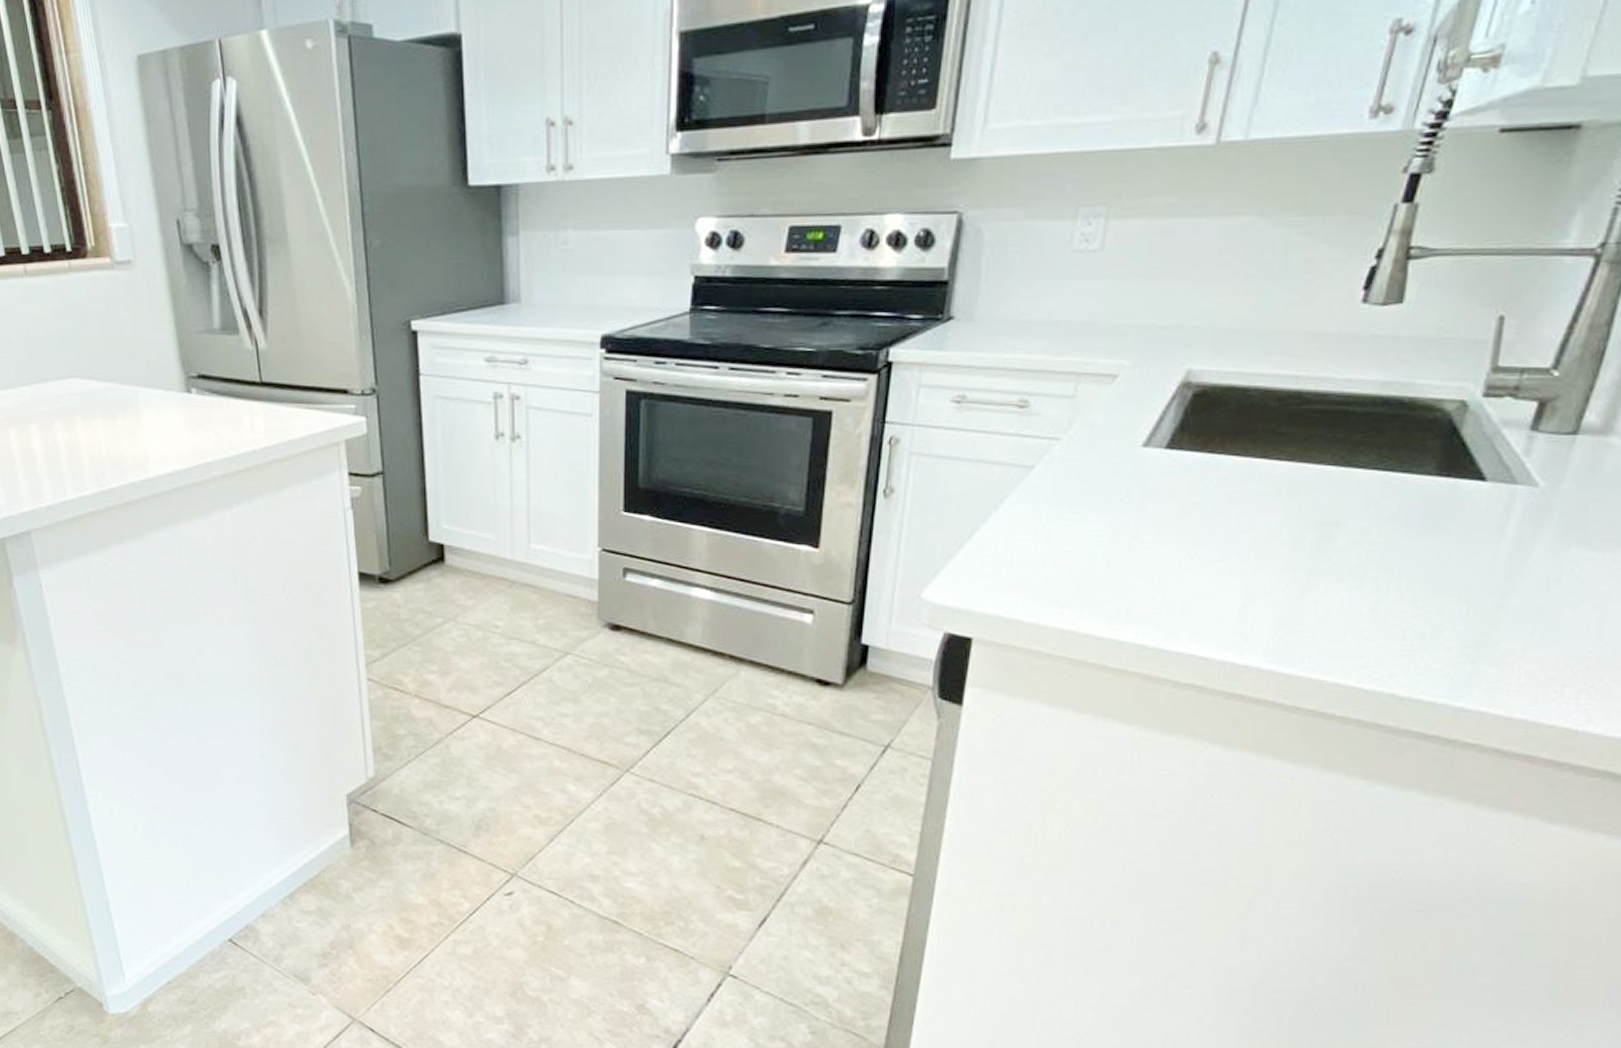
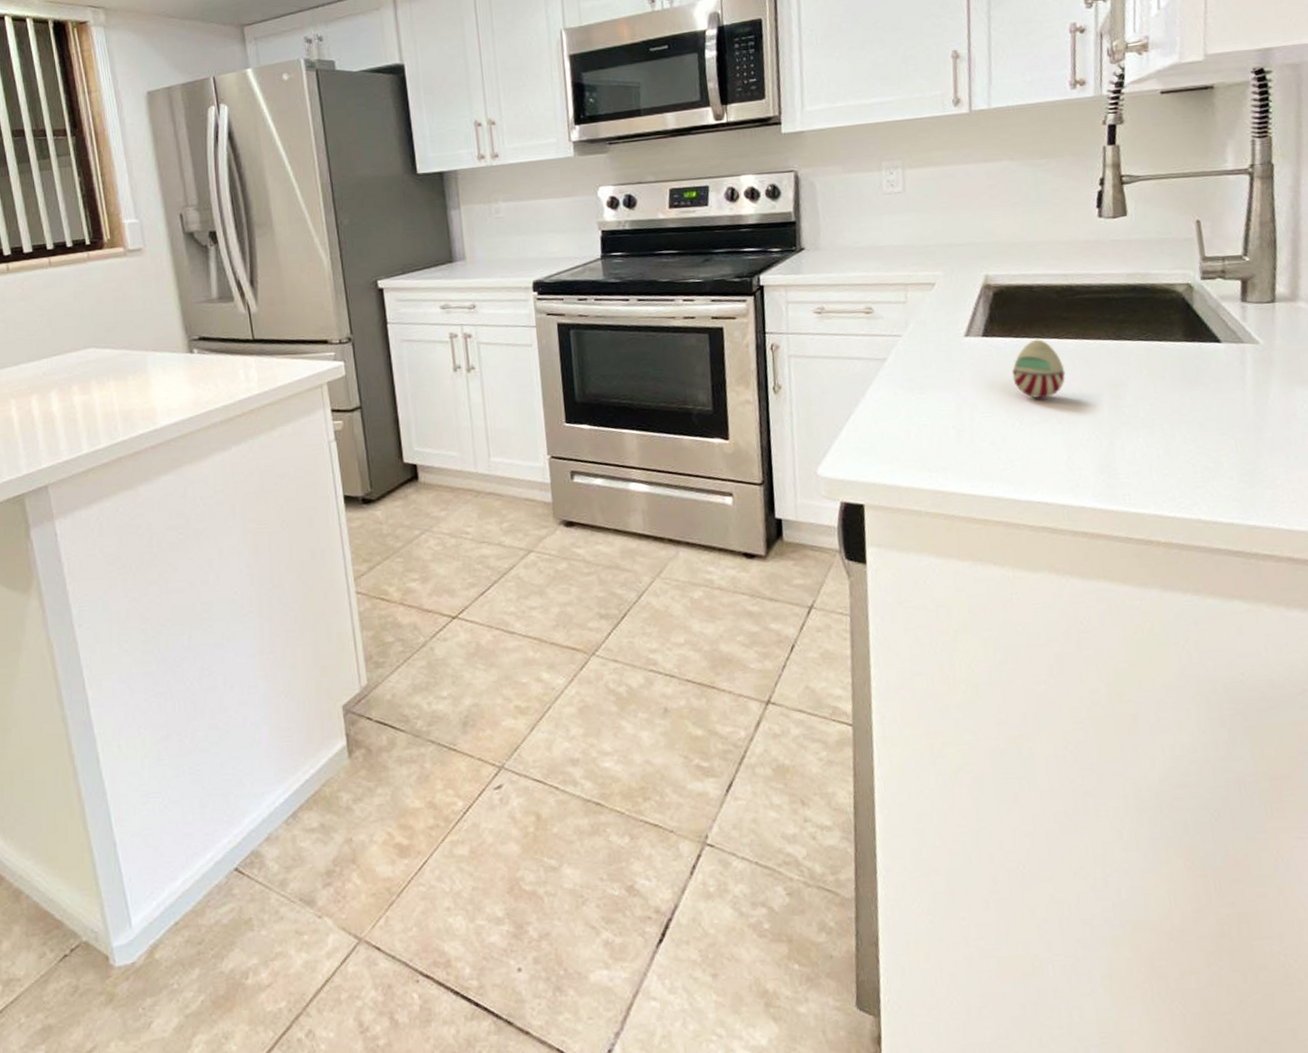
decorative egg: none [1193,457,1266,532] -> present [1011,339,1066,399]

